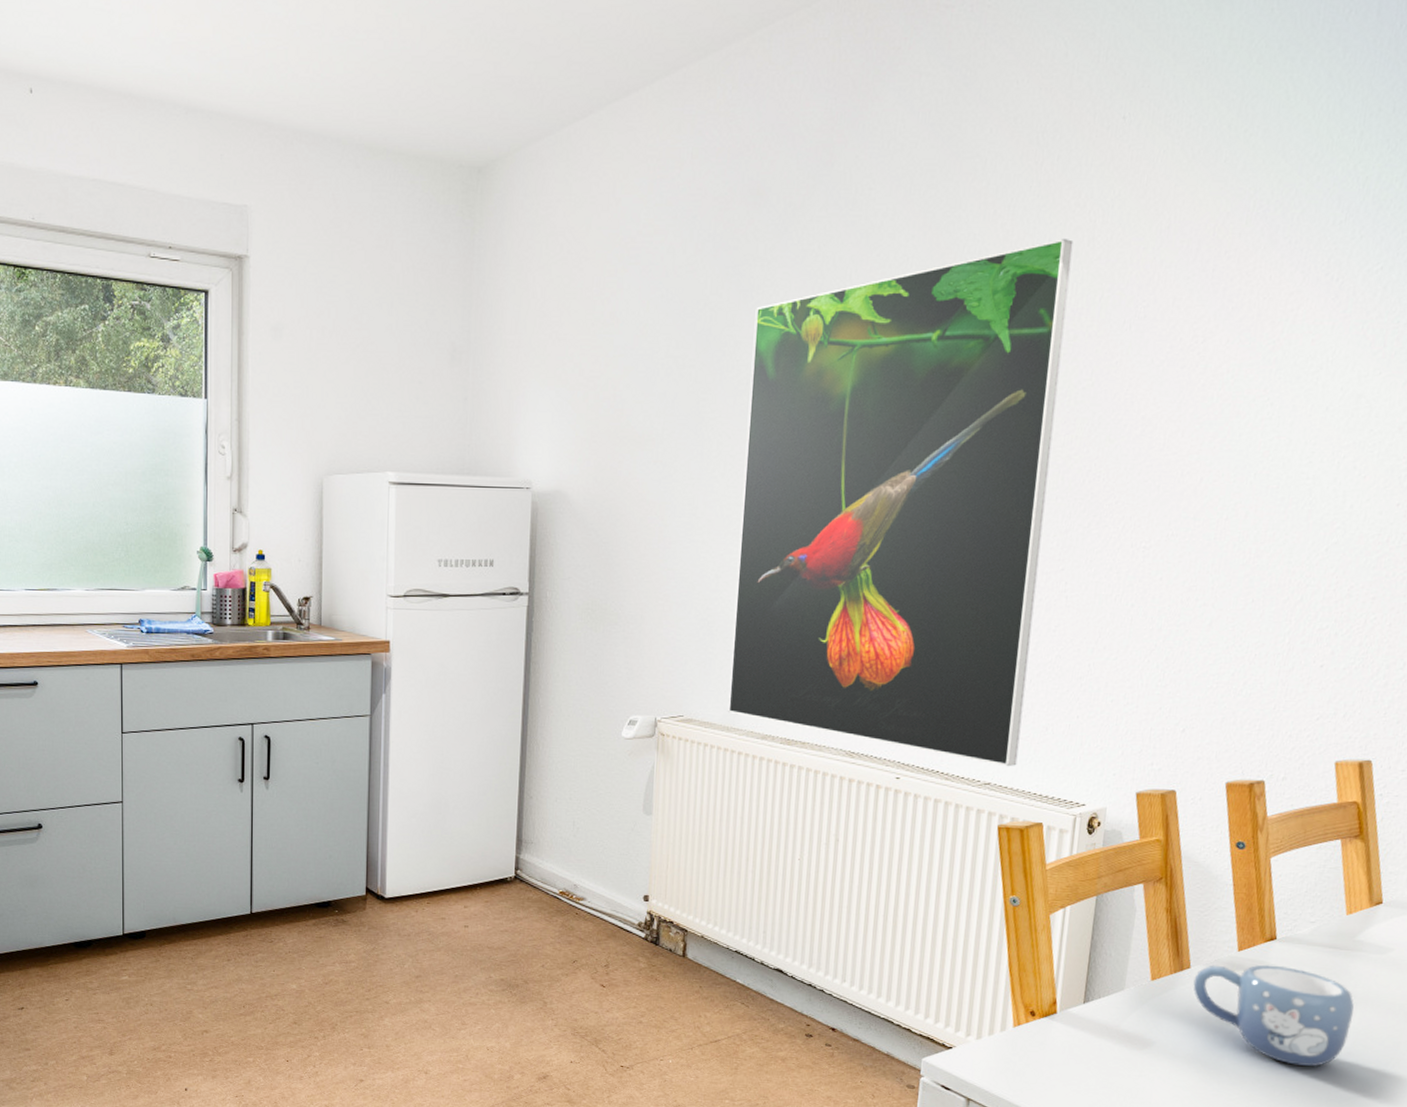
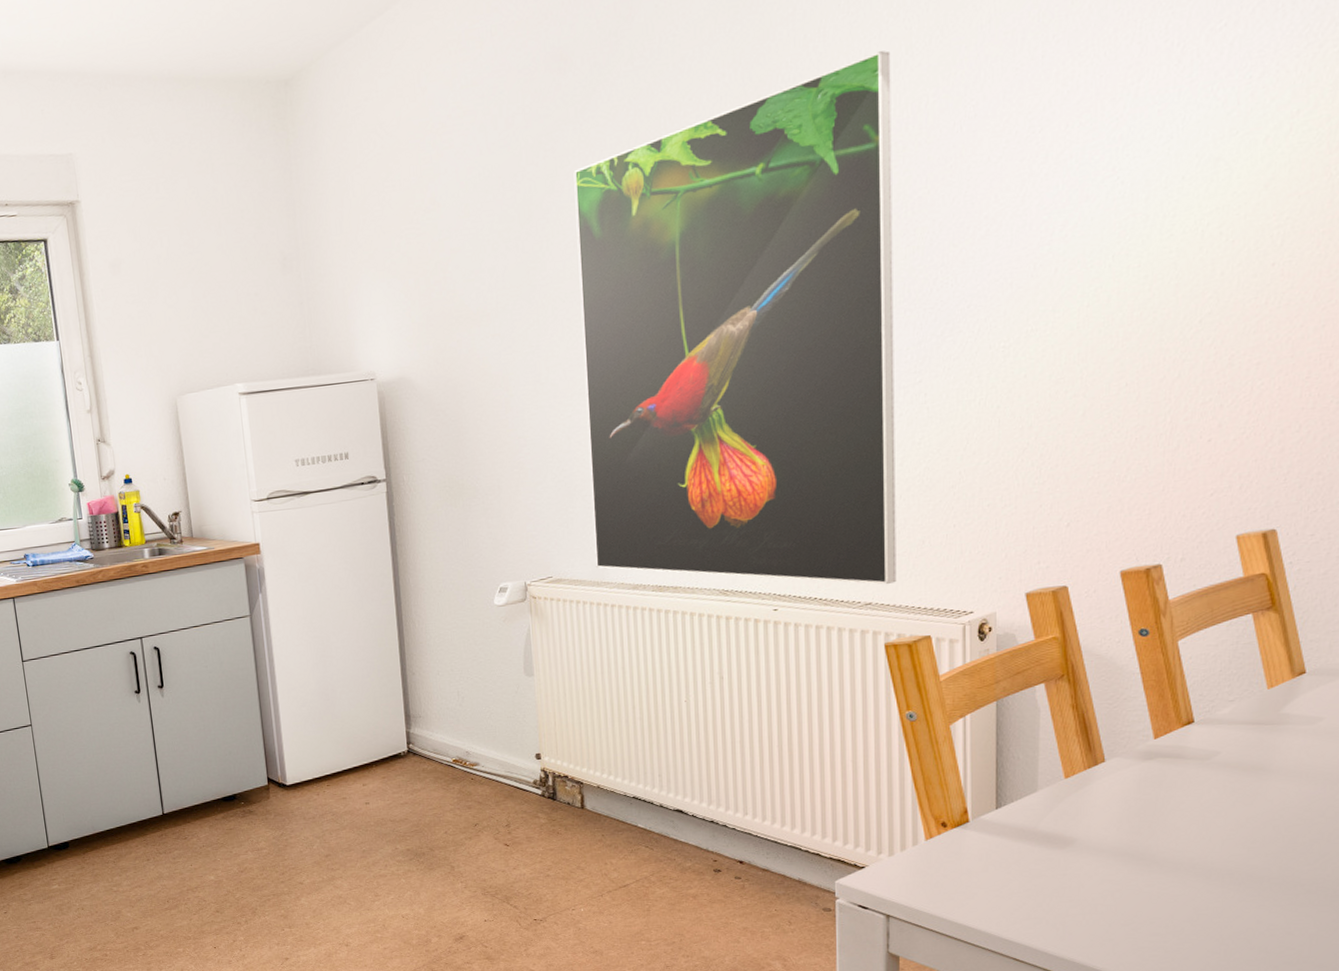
mug: present [1193,965,1354,1066] -> none [1110,748,1288,847]

